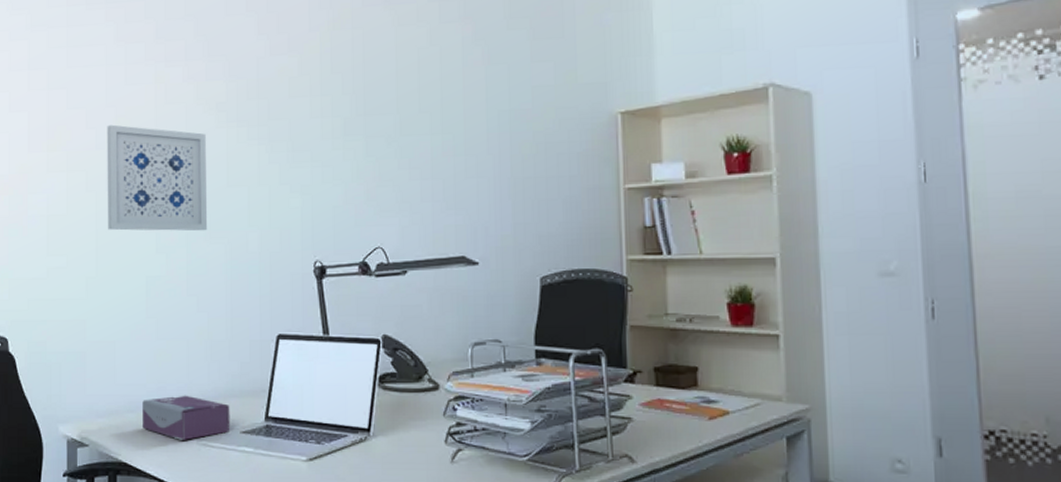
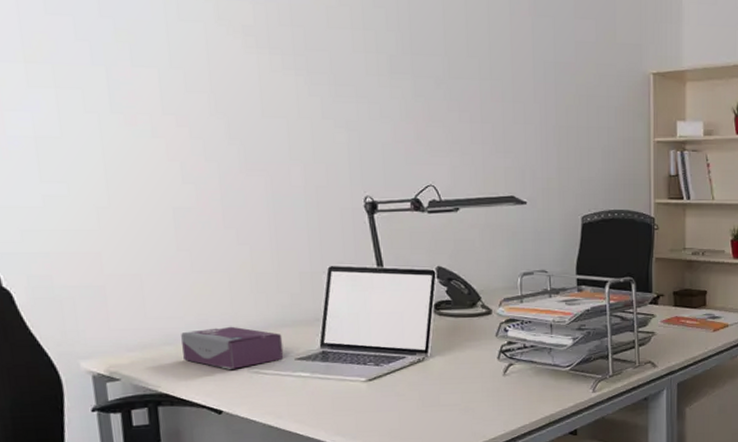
wall art: present [107,124,208,231] -> none [103,38,243,163]

